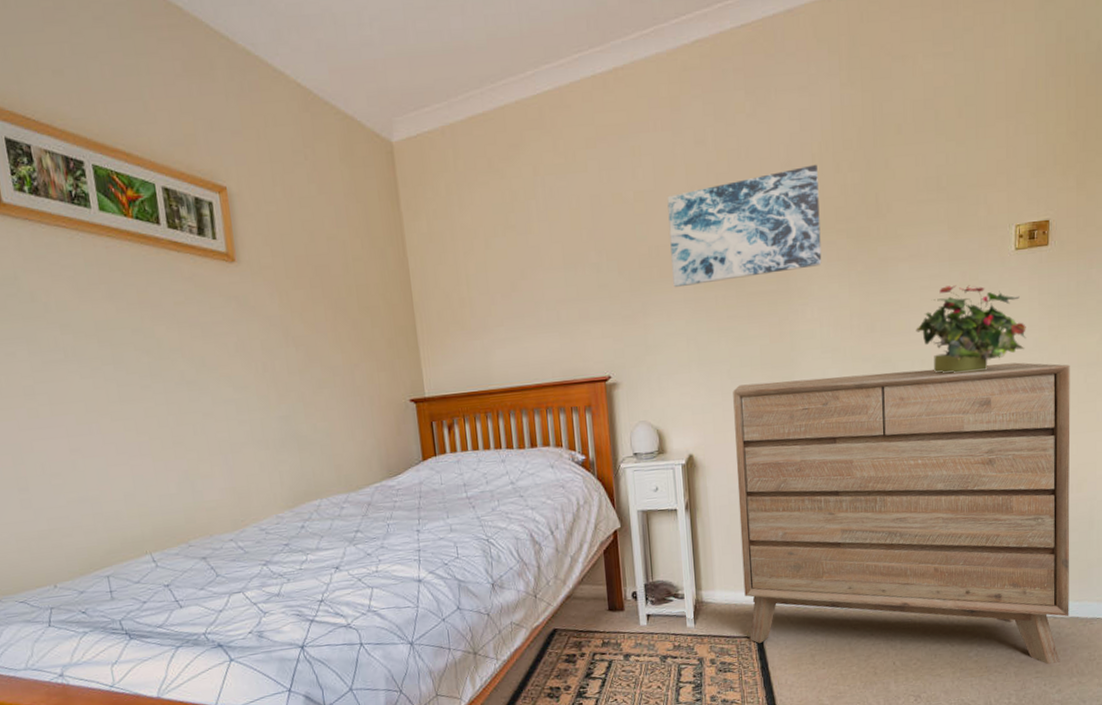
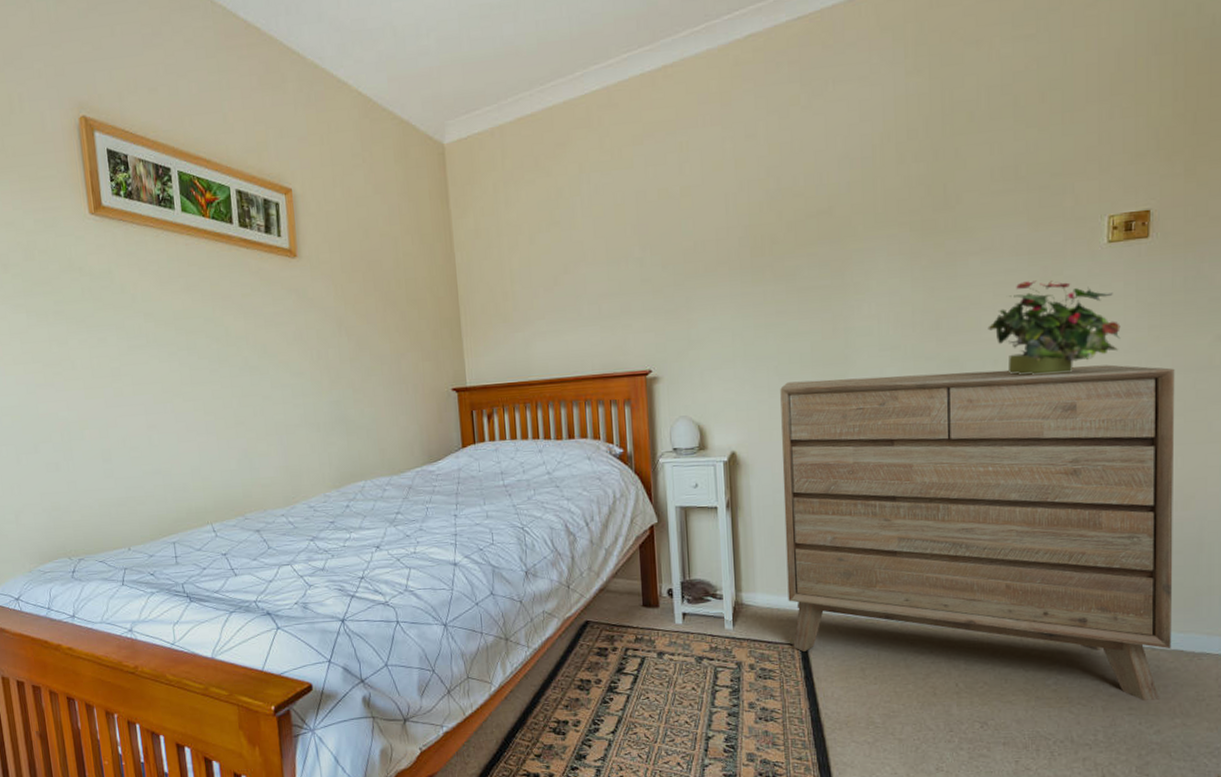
wall art: present [667,164,822,288] -> none [715,155,881,283]

